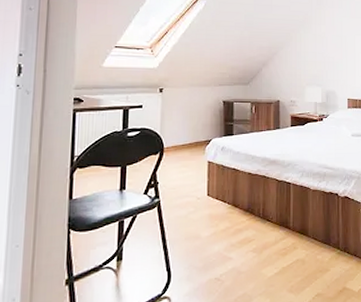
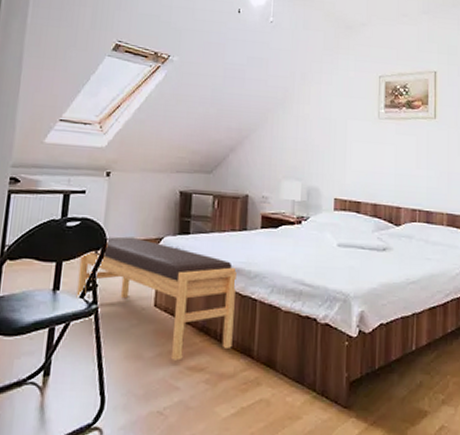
bench: none [140,141,273,237] -> present [76,236,237,361]

